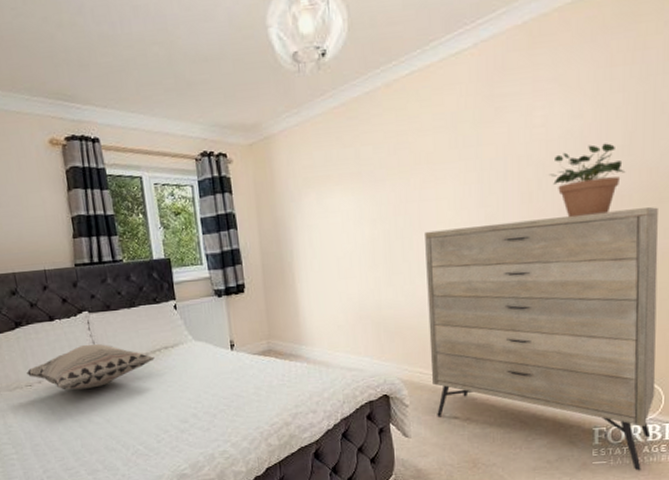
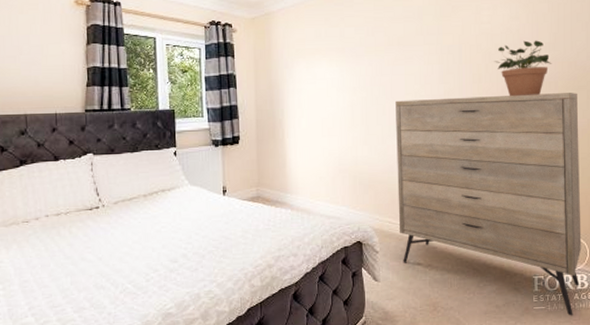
decorative pillow: present [26,344,155,390] -> none [25,185,151,228]

